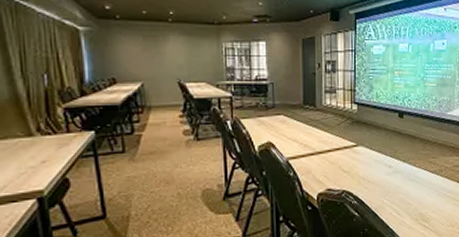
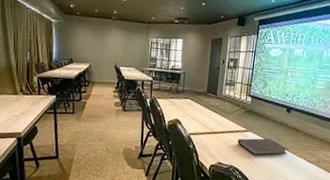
notebook: none [348,151,406,173] -> present [238,138,288,156]

